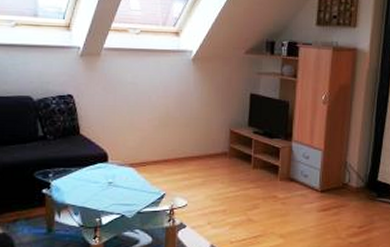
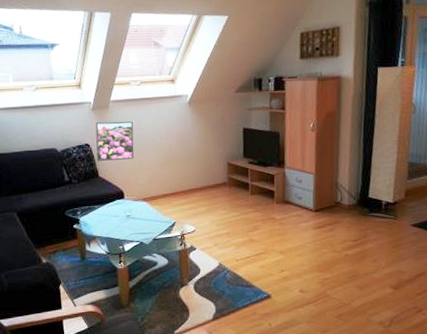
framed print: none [79,71,127,117] -> present [95,121,134,161]

